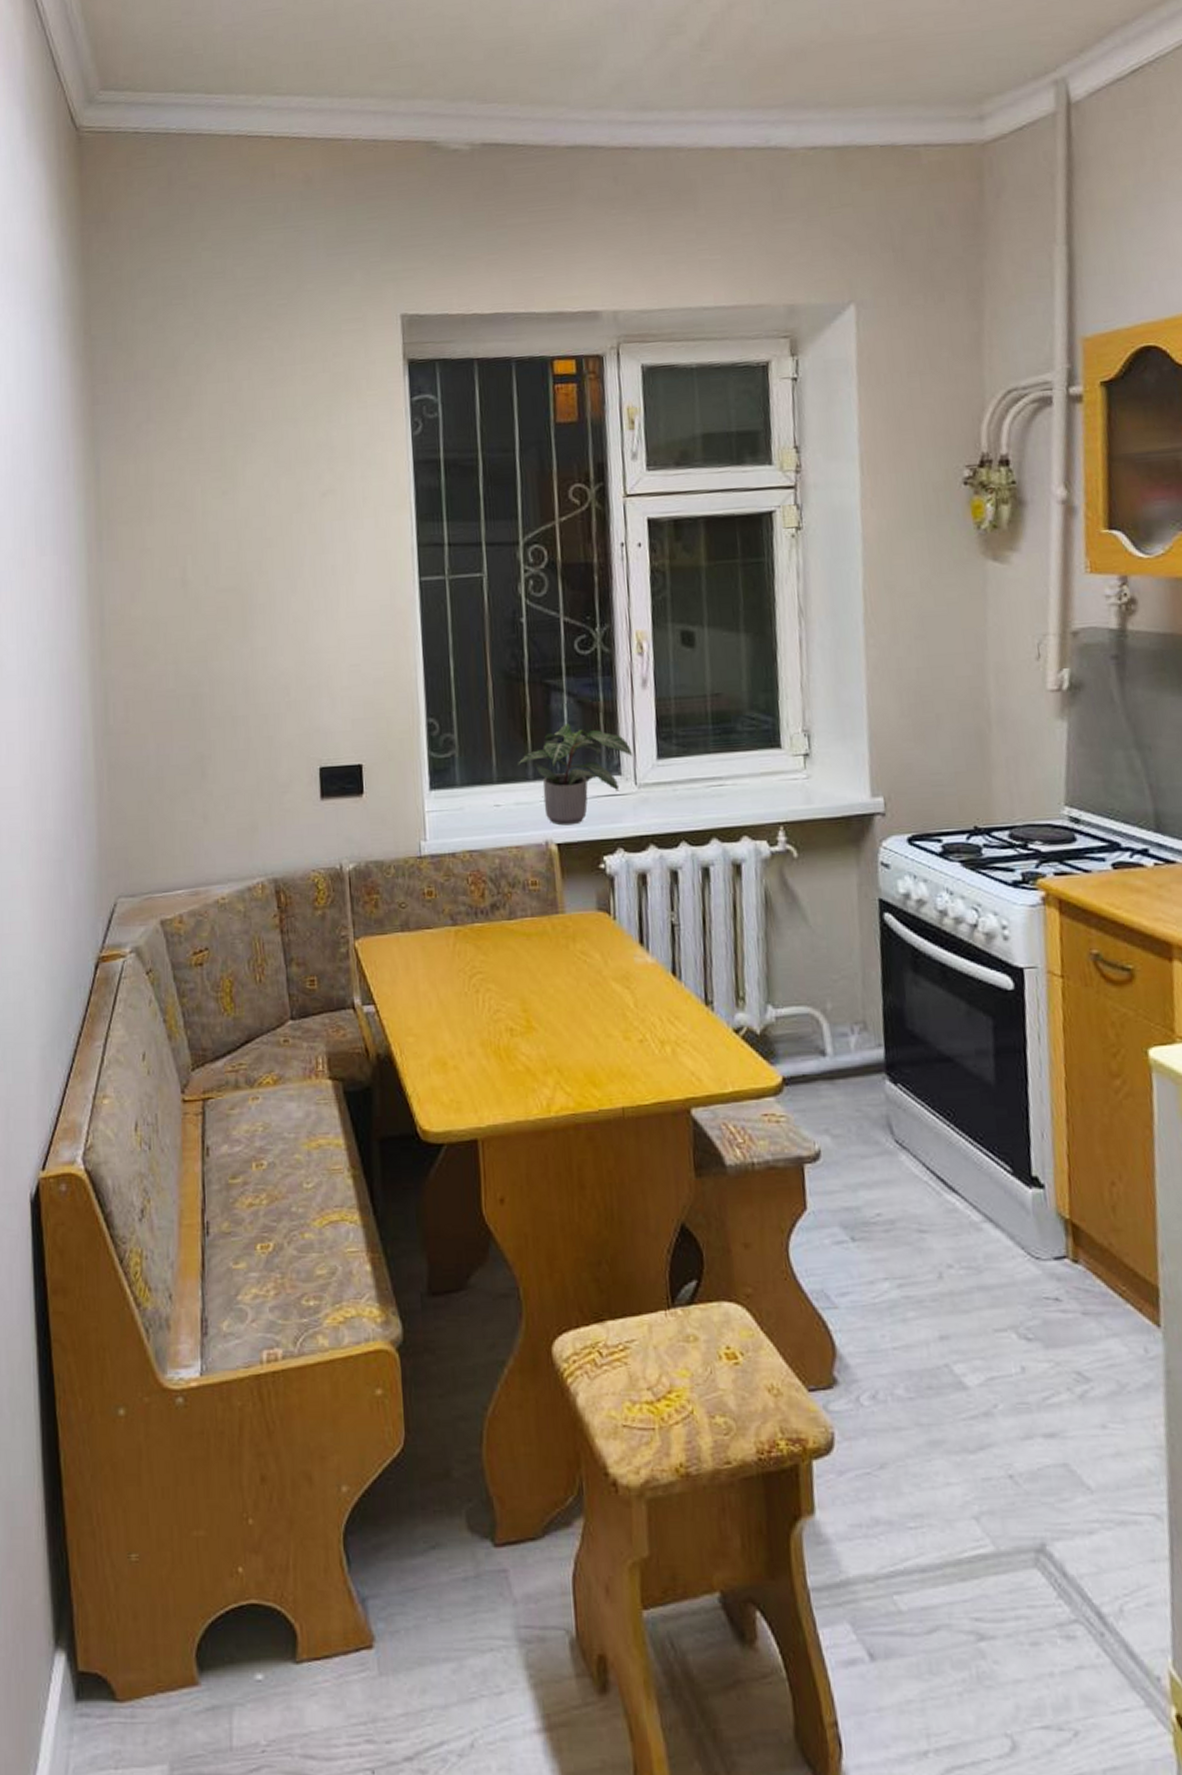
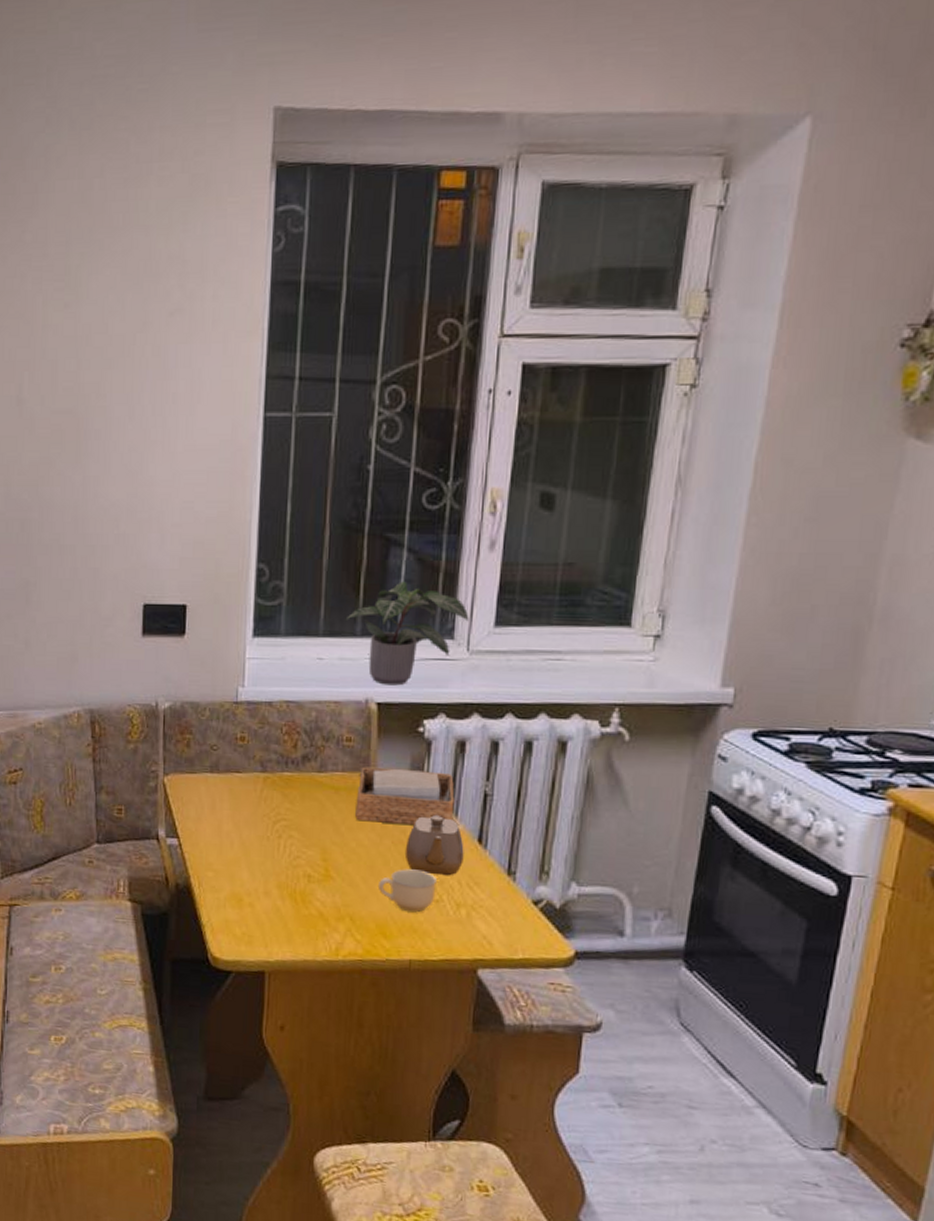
napkin holder: none [548,907,645,966] -> present [355,766,455,826]
cup: none [580,1010,639,1055] -> present [377,869,436,912]
teapot: none [602,950,661,1013] -> present [404,814,464,876]

